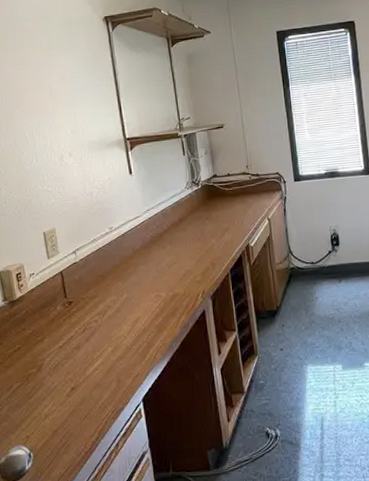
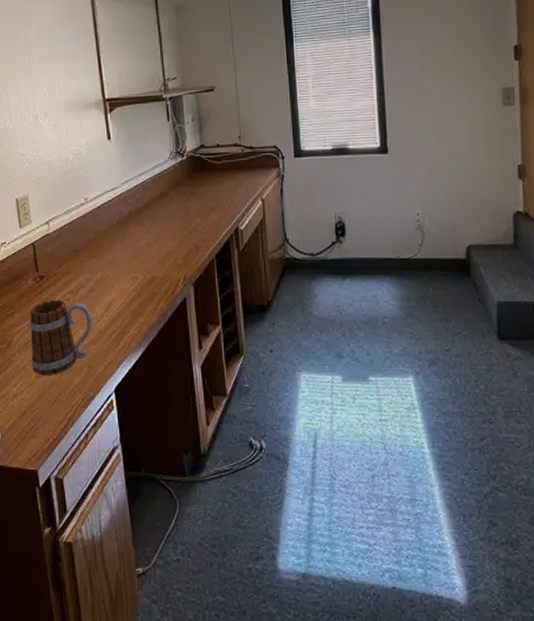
mug: none [59,321,120,394] -> present [30,299,93,375]

